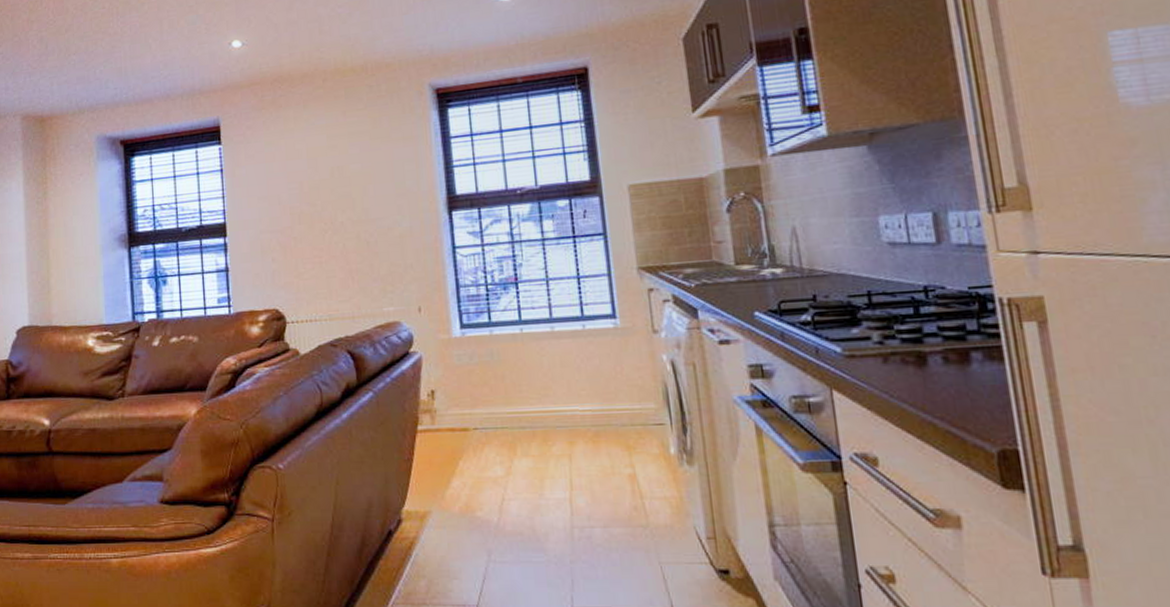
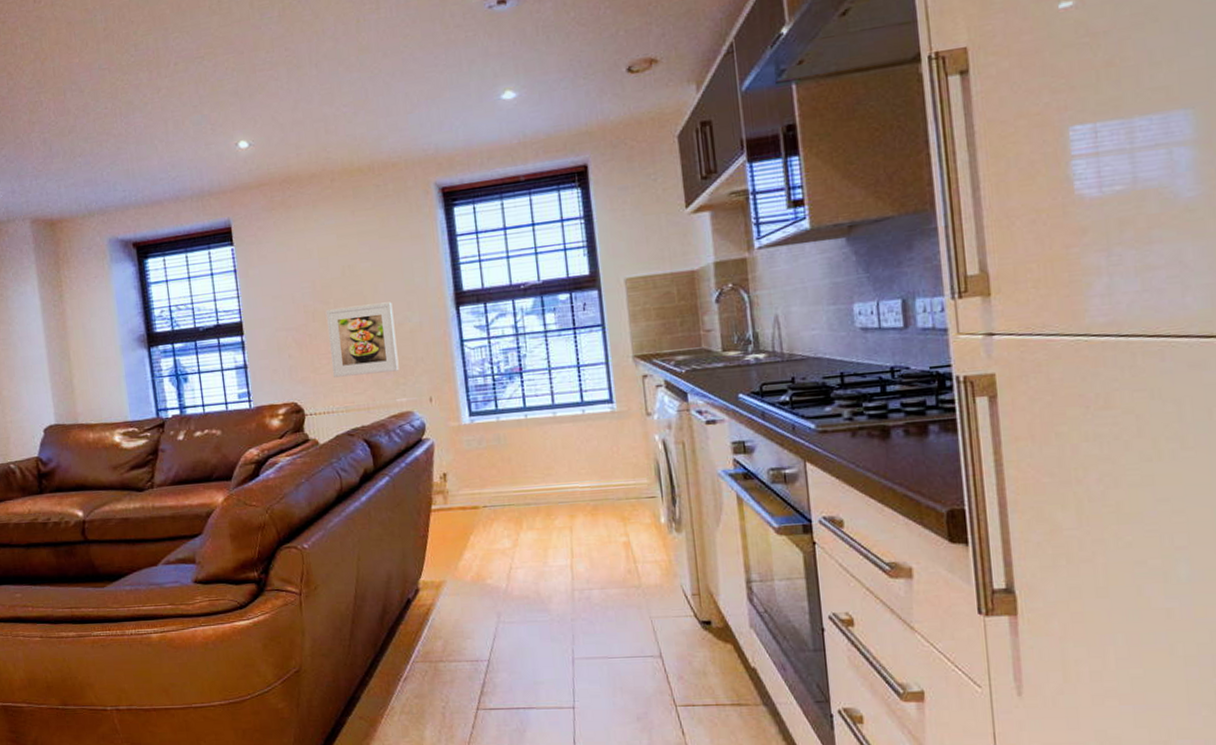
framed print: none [312,205,387,283] -> present [325,302,399,378]

